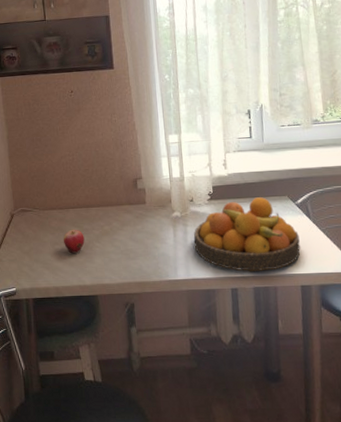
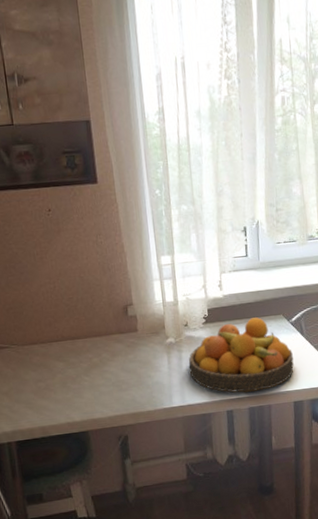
apple: present [63,229,85,254] -> none [47,363,72,390]

